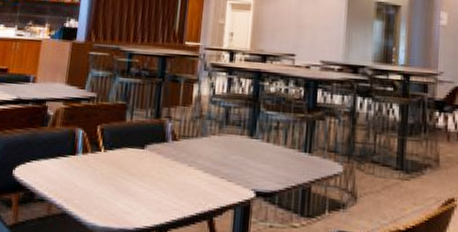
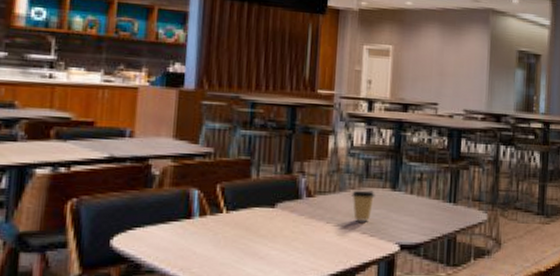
coffee cup: none [212,136,234,167] -> present [352,190,375,222]

